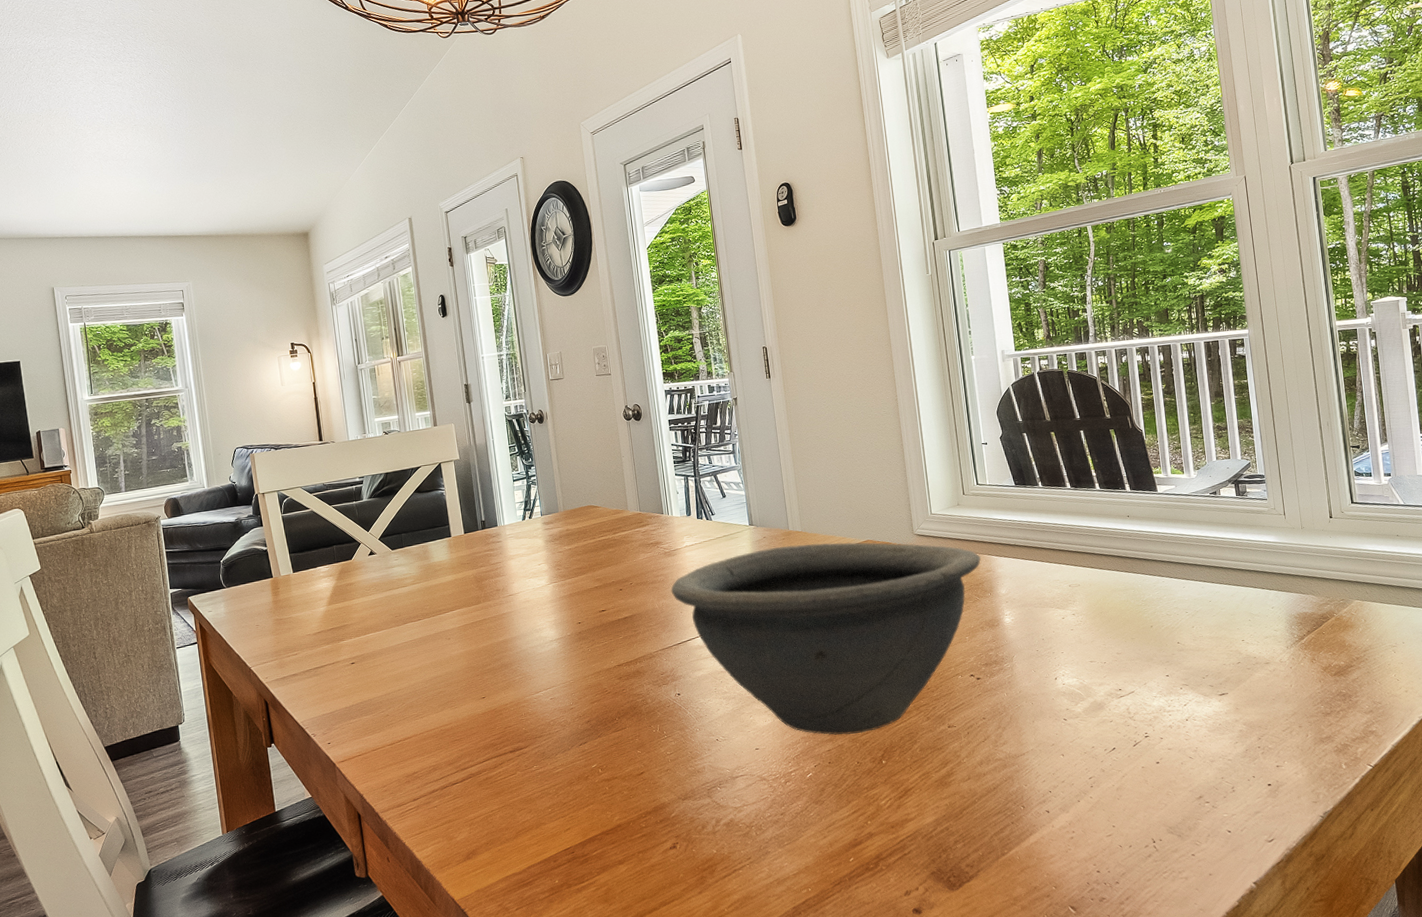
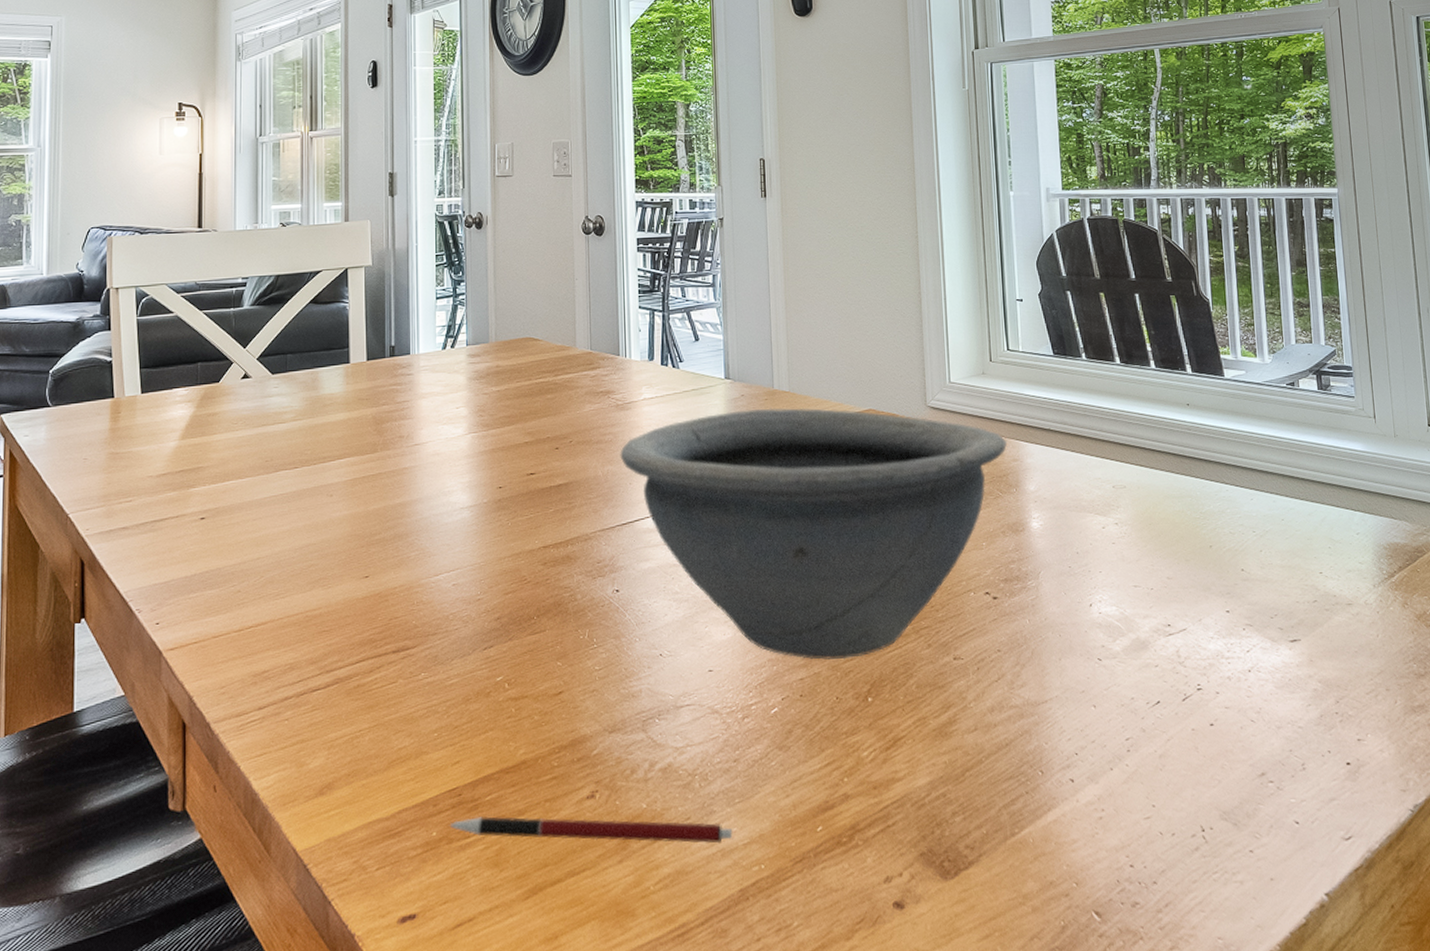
pen: none [567,860,785,882] -> present [449,816,733,844]

